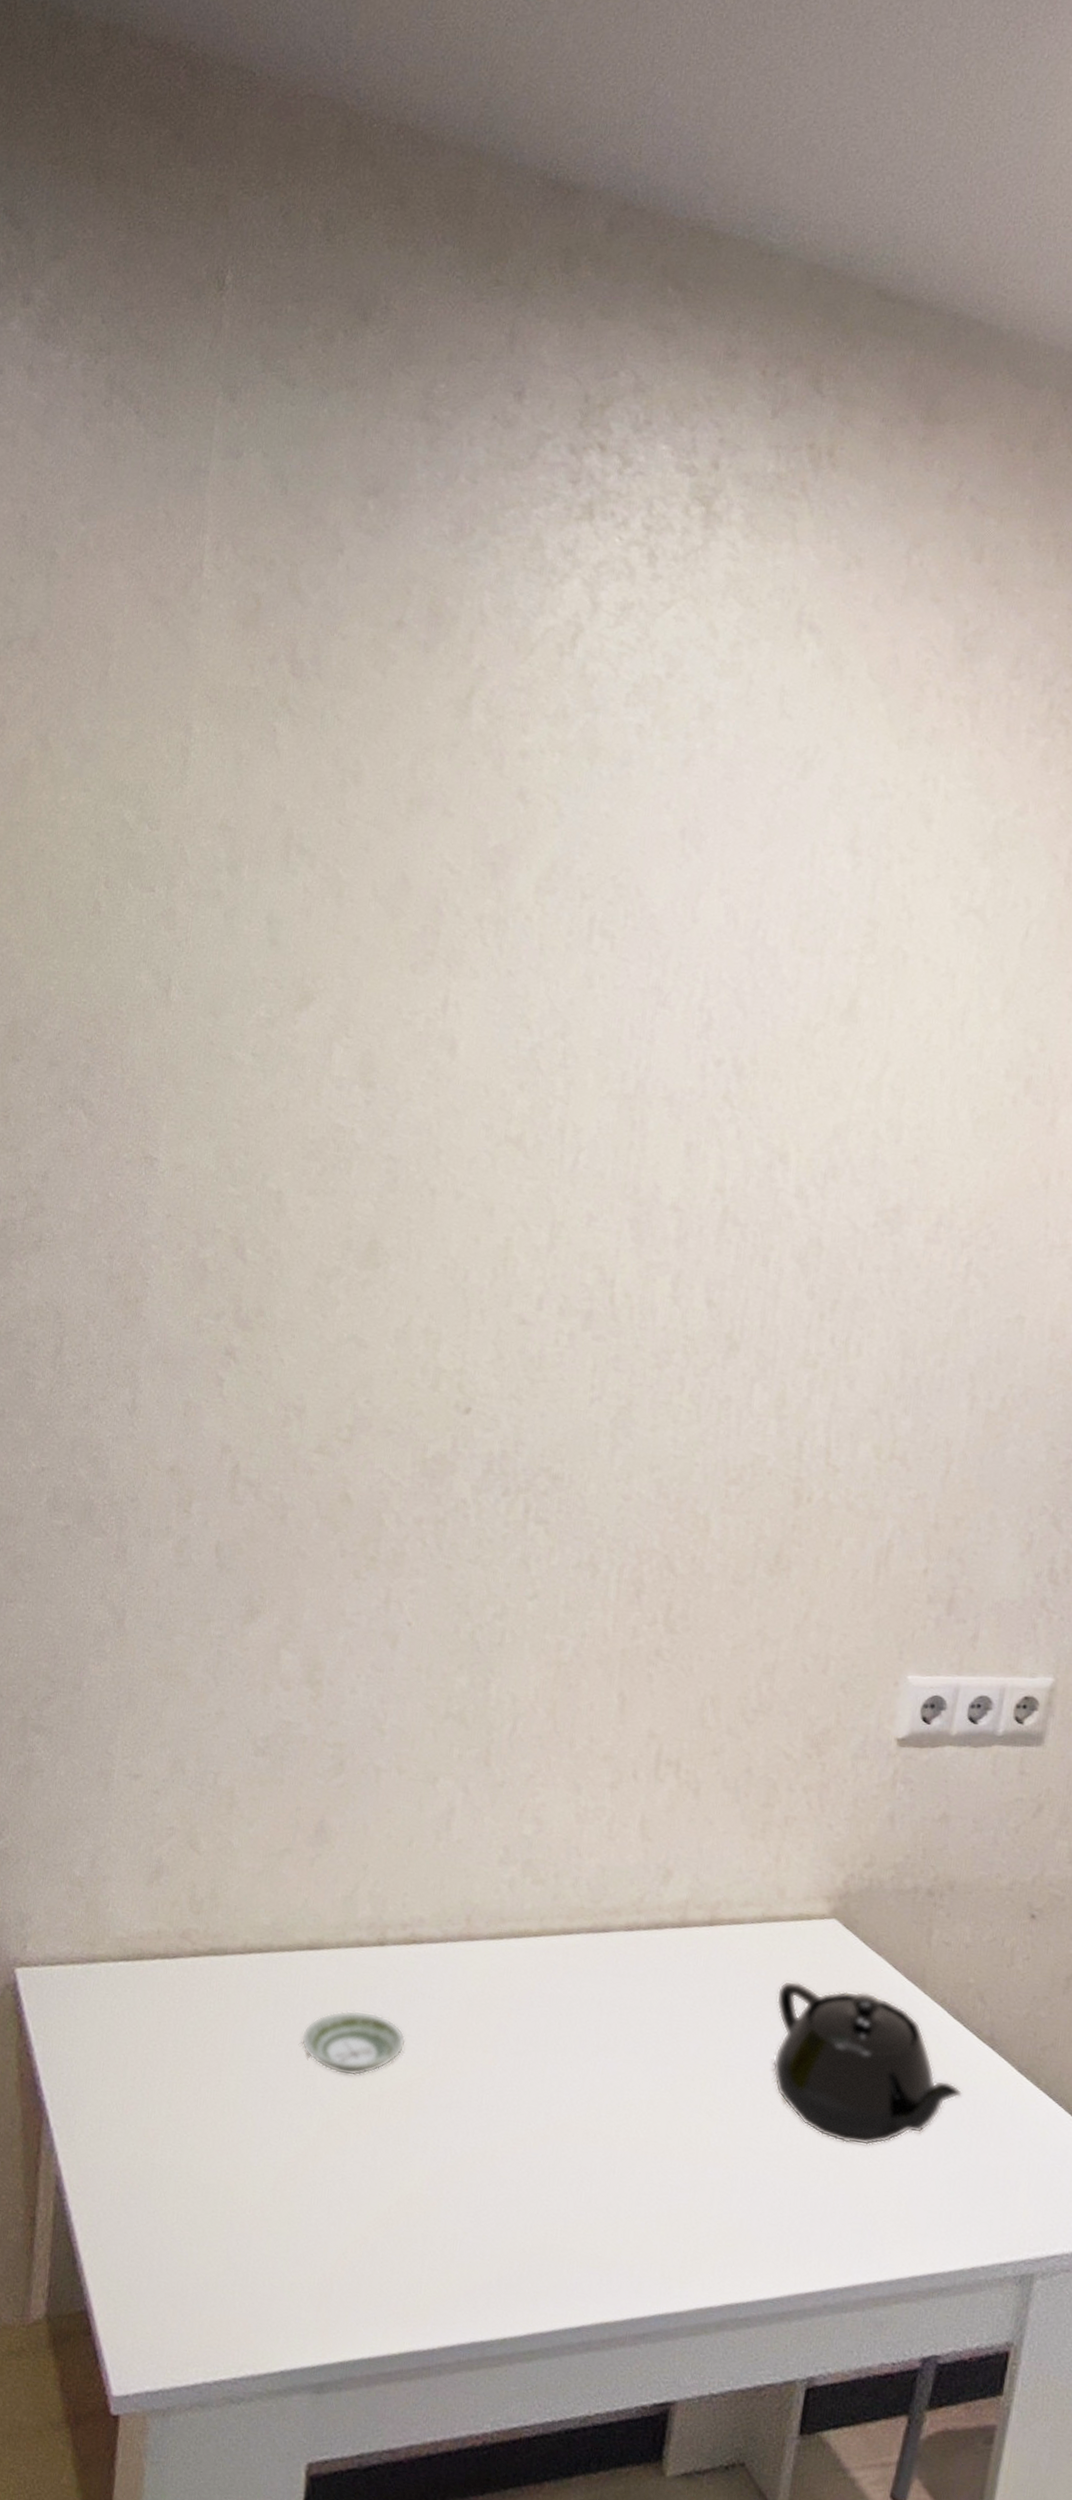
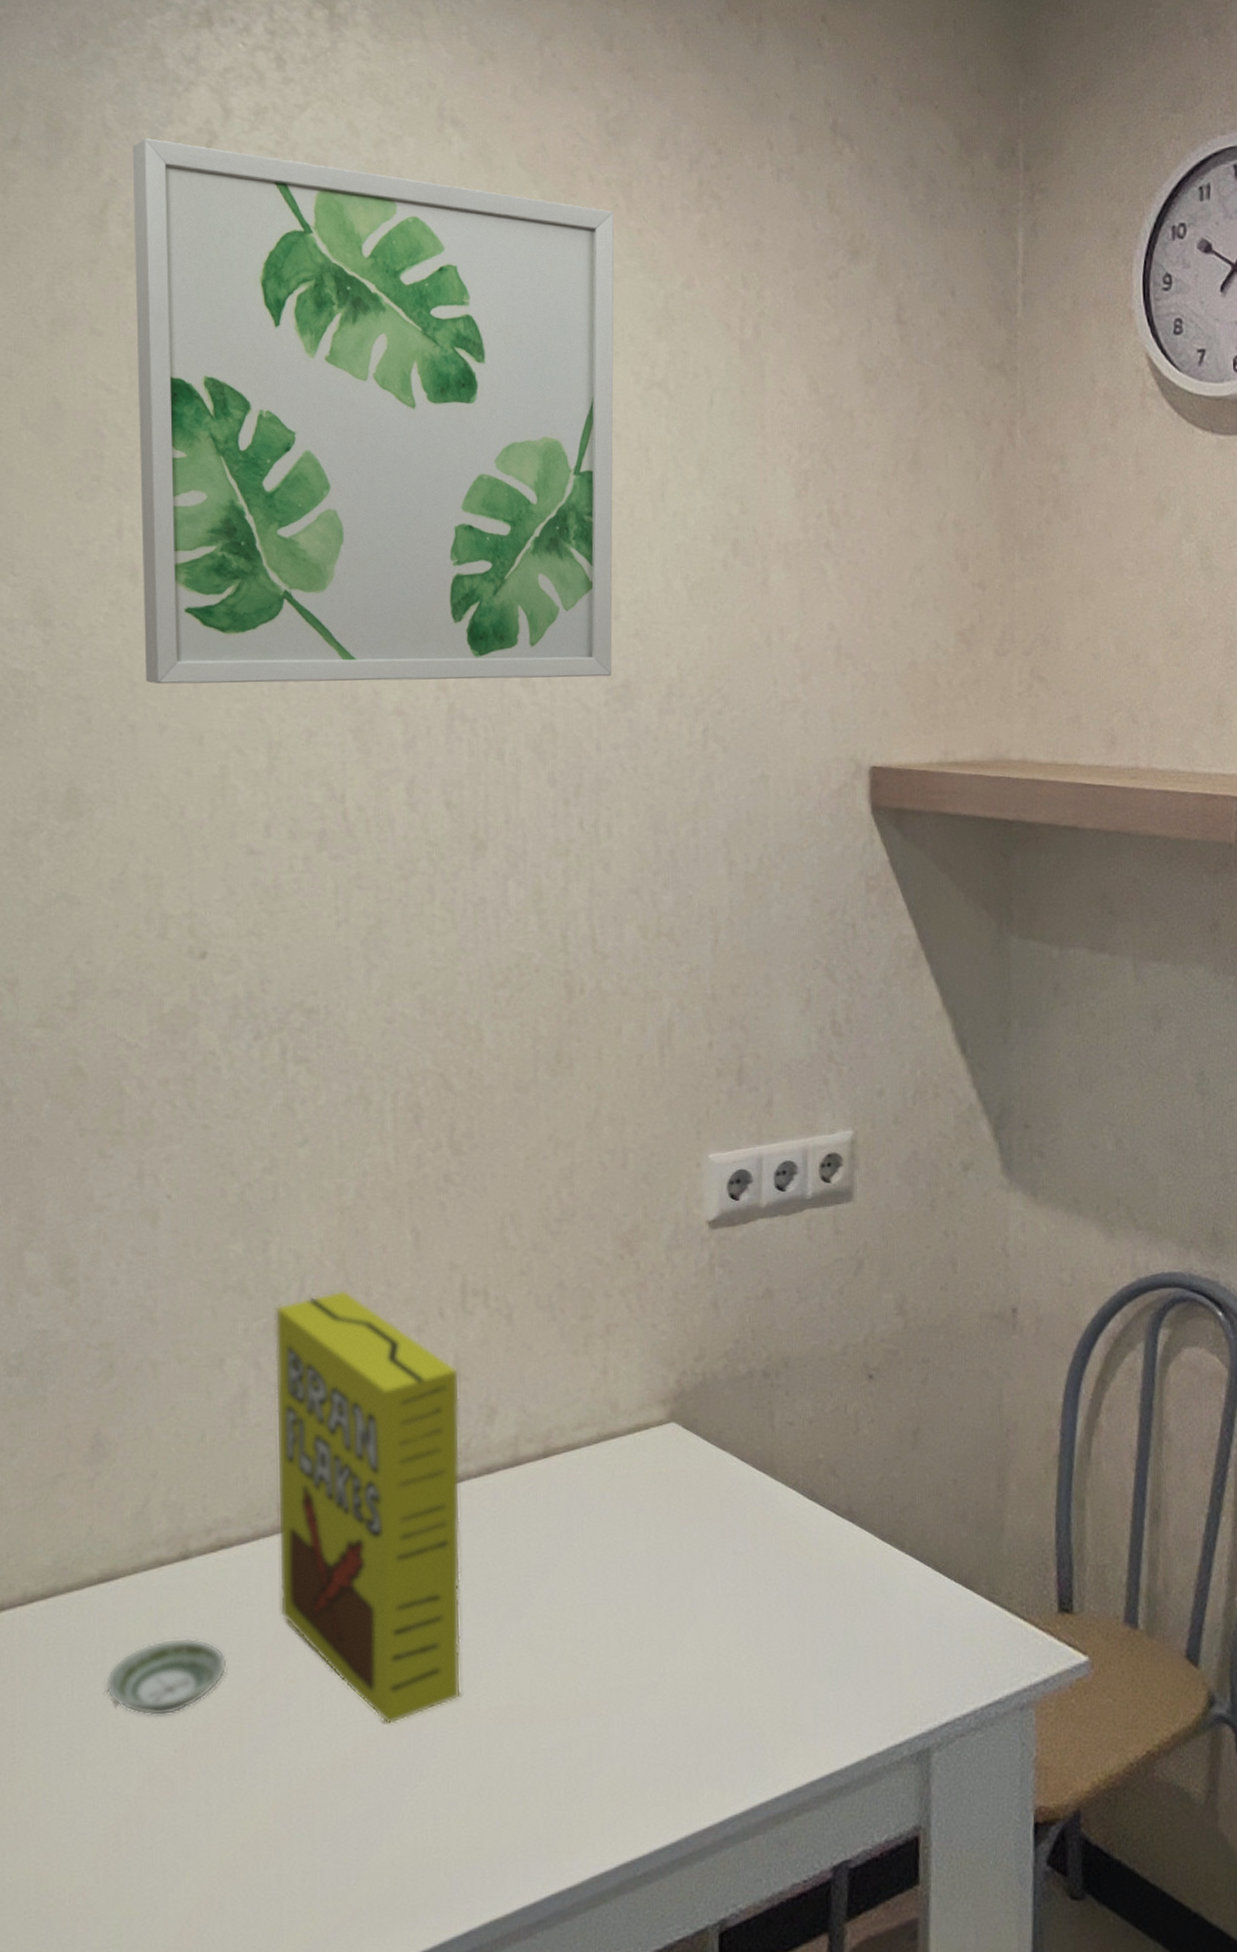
wall art: none [450,627,958,1199] -> present [133,138,615,684]
cereal box: none [456,1736,644,2131] -> present [274,1290,462,1725]
teapot: present [772,1980,962,2146] -> none [625,1492,830,1658]

